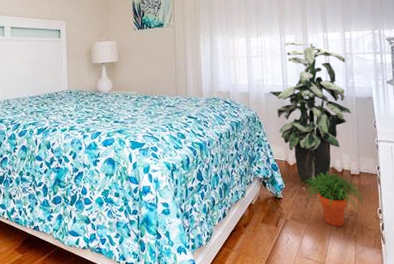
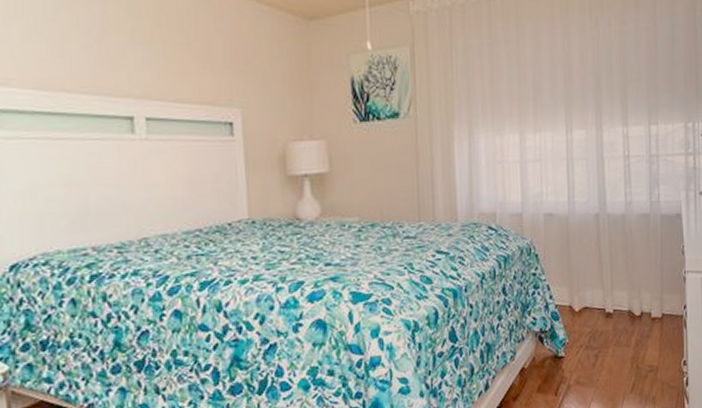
indoor plant: present [269,40,352,184] -> none [550,137,655,334]
potted plant: present [301,171,364,227] -> none [588,316,666,388]

